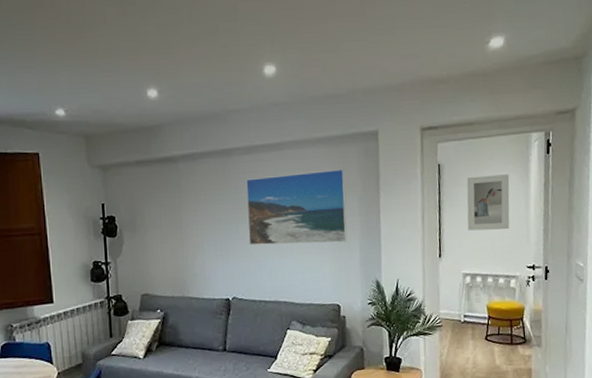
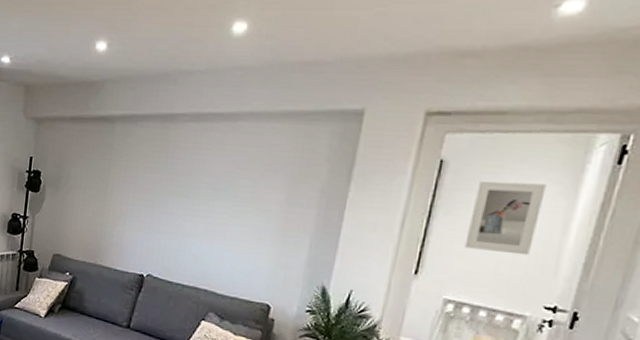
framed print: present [246,168,348,246] -> none [176,149,311,237]

